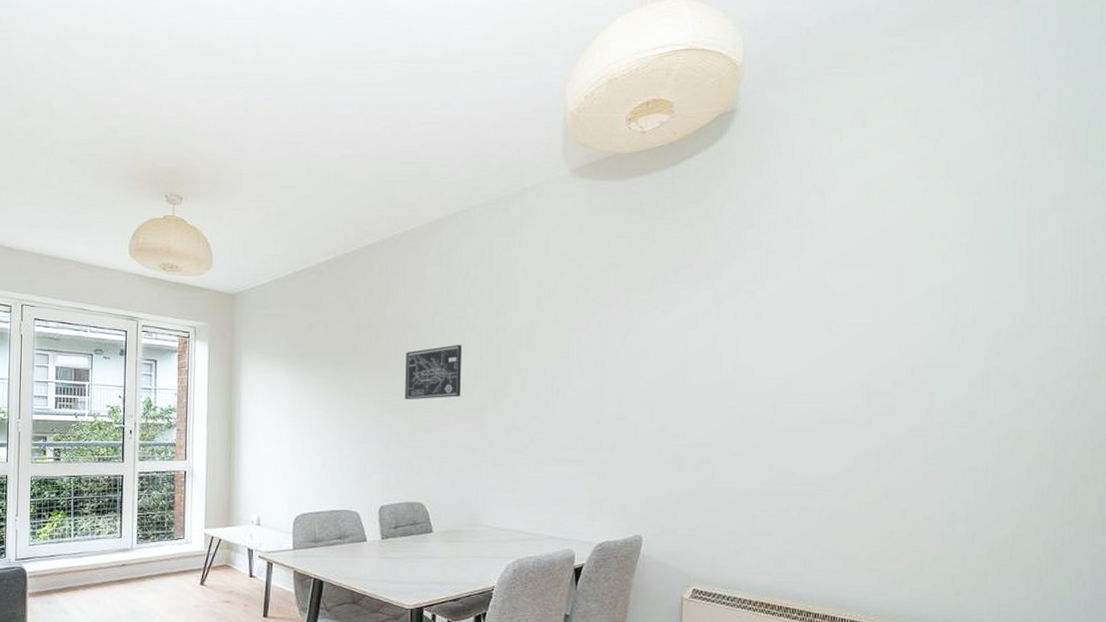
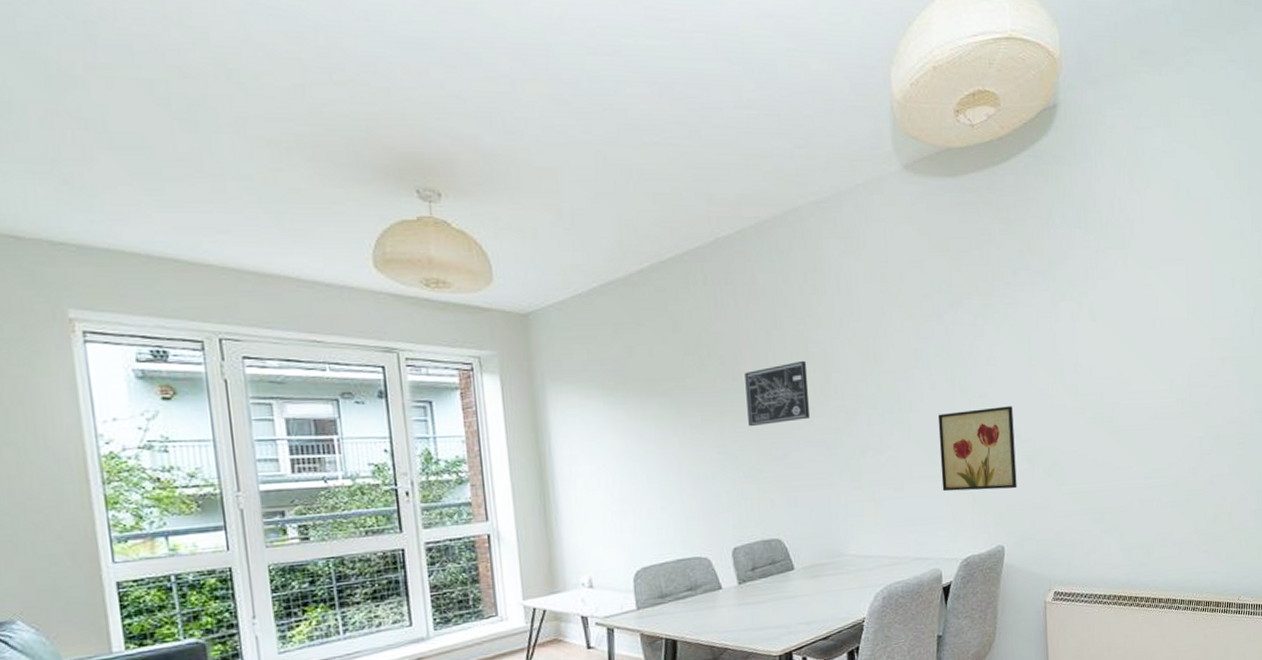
wall art: none [582,399,663,481] -> present [937,406,1017,492]

